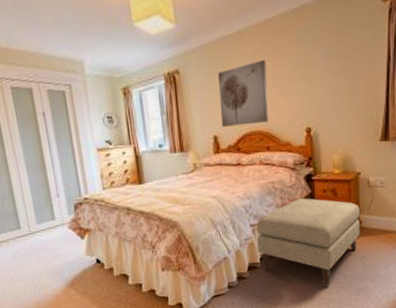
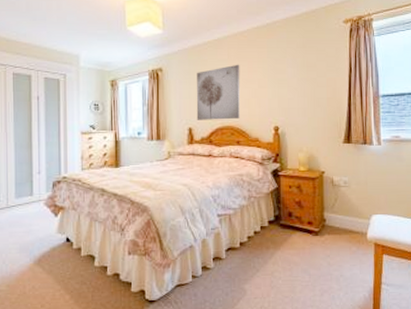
ottoman: present [257,198,360,286] -> none [223,192,325,284]

